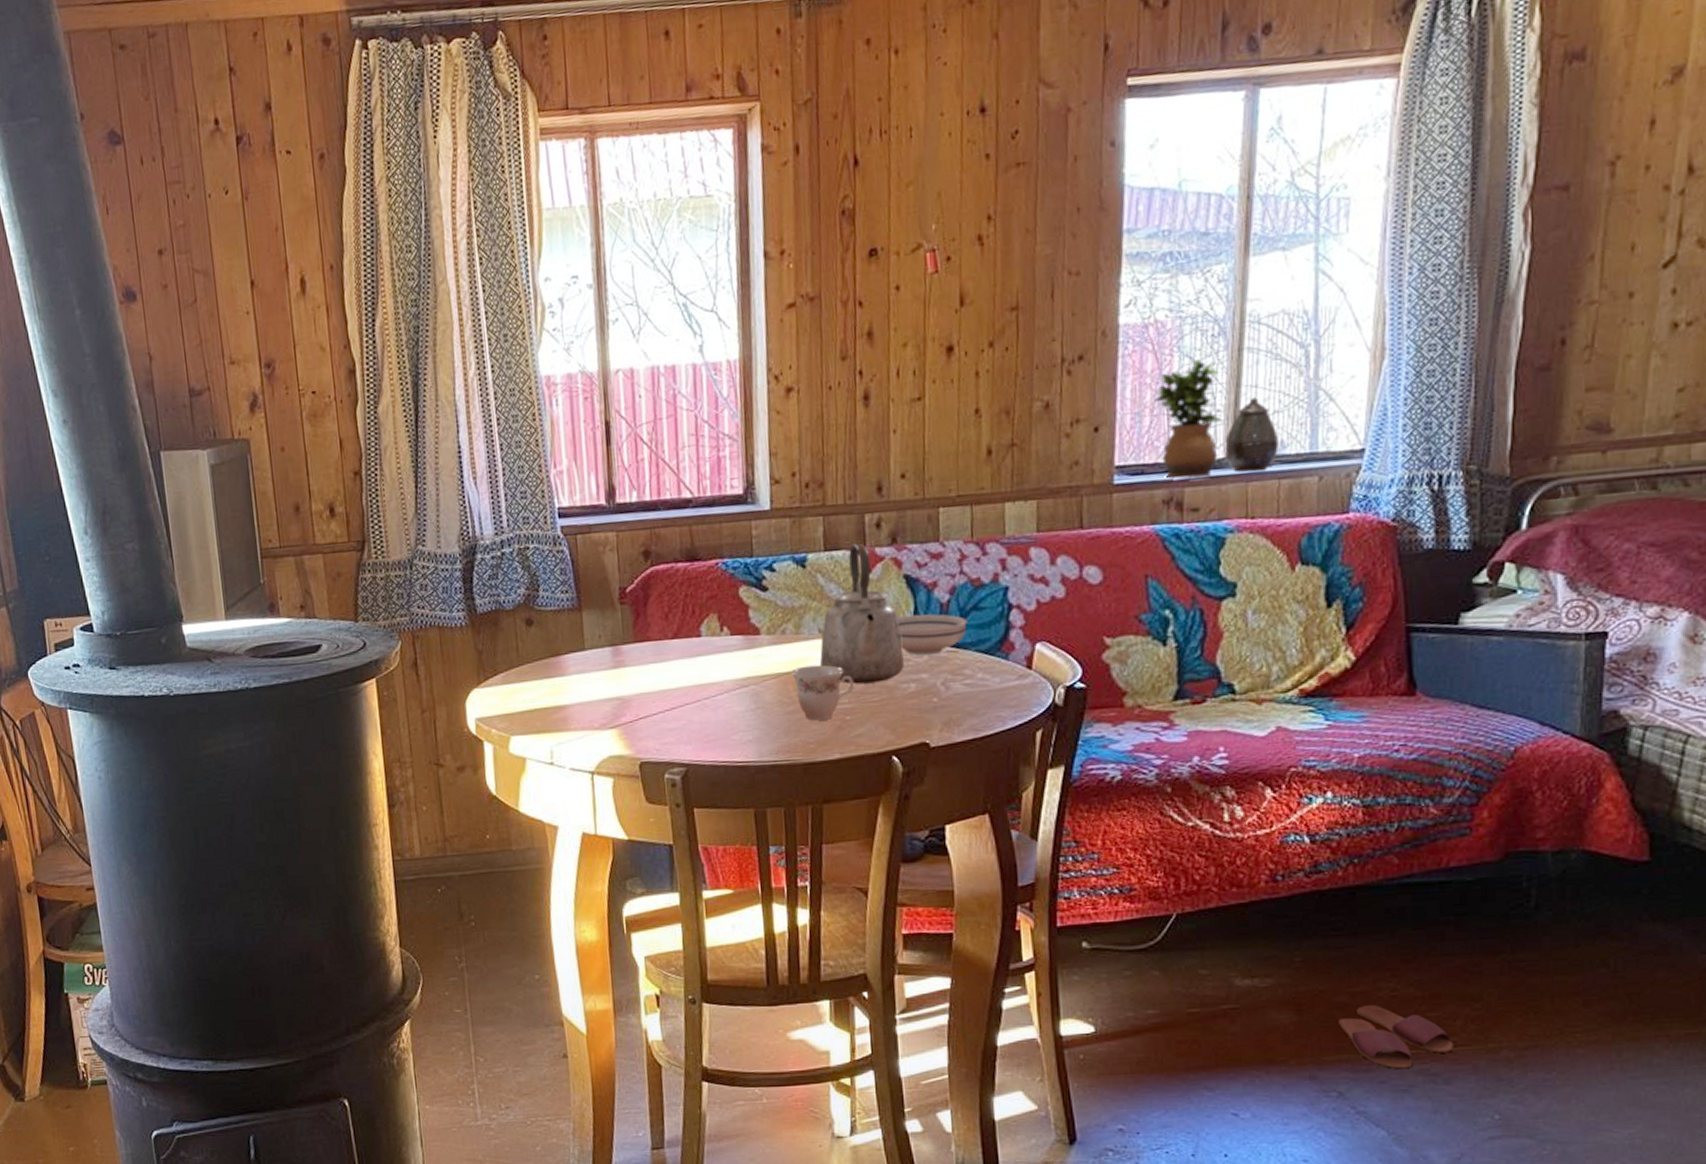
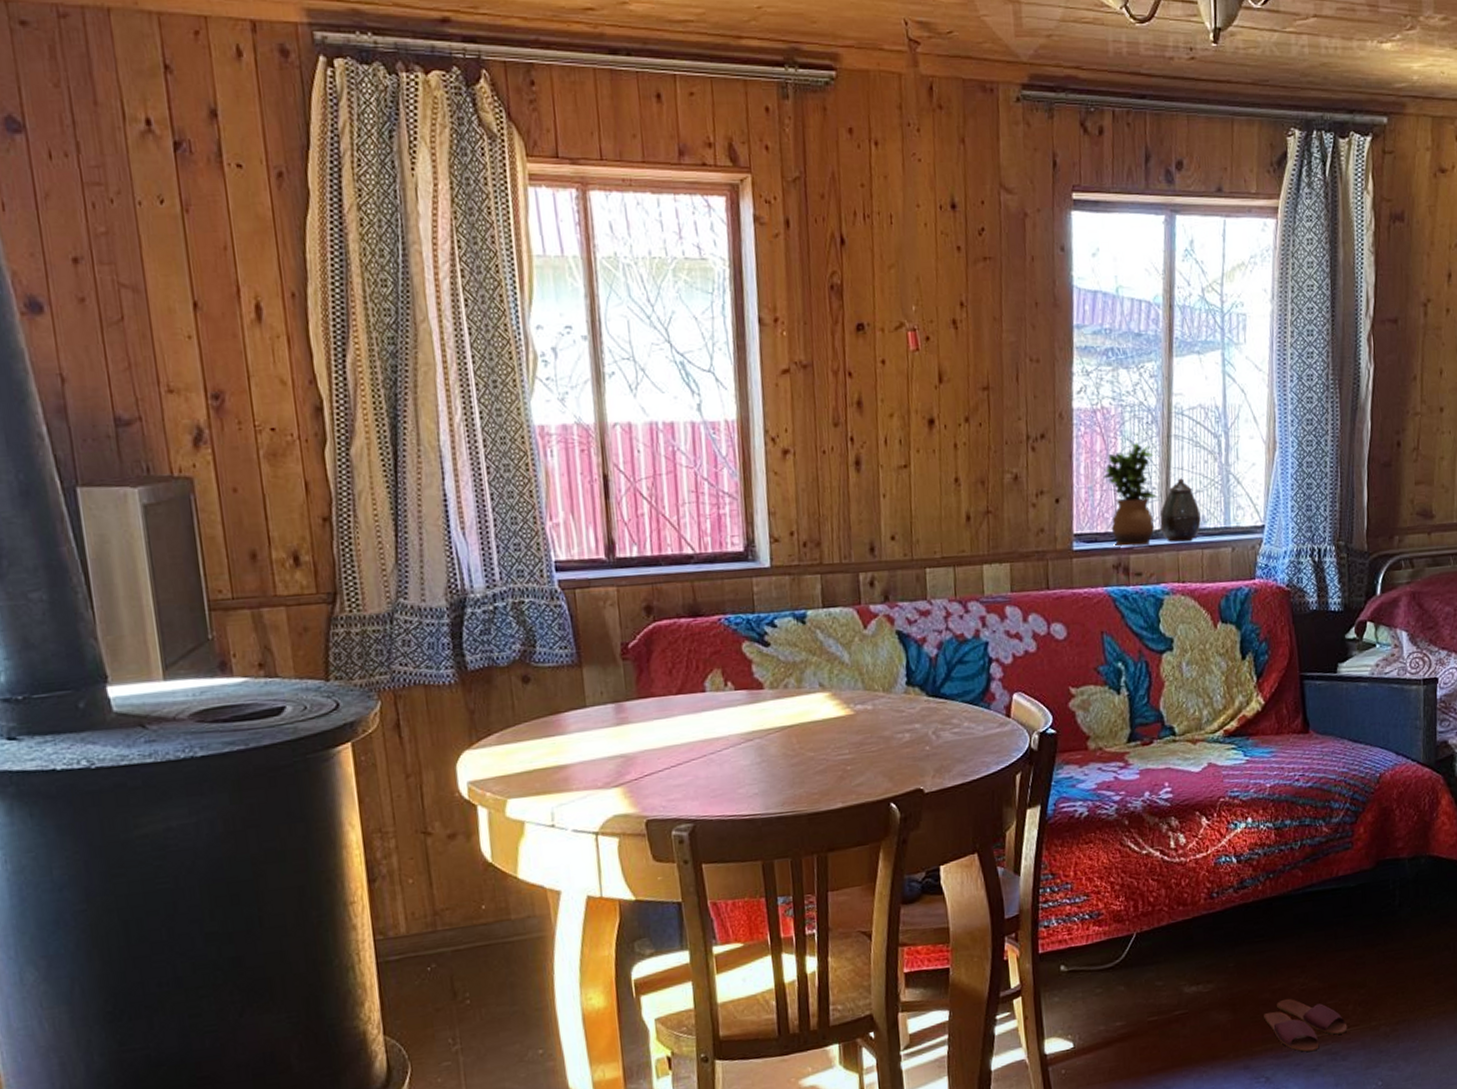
teacup: present [791,664,855,721] -> none [794,717,854,772]
kettle: present [820,542,904,684] -> none [821,600,899,736]
bowl: present [896,613,967,655] -> none [890,667,954,707]

